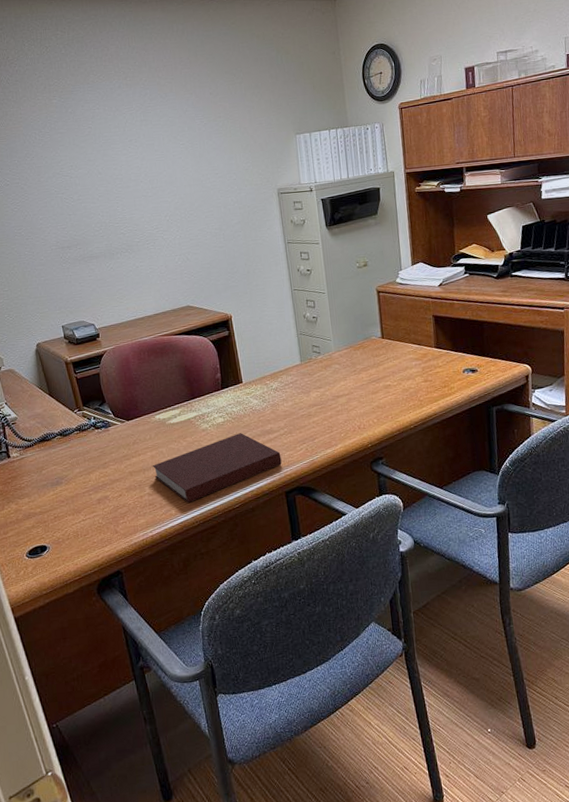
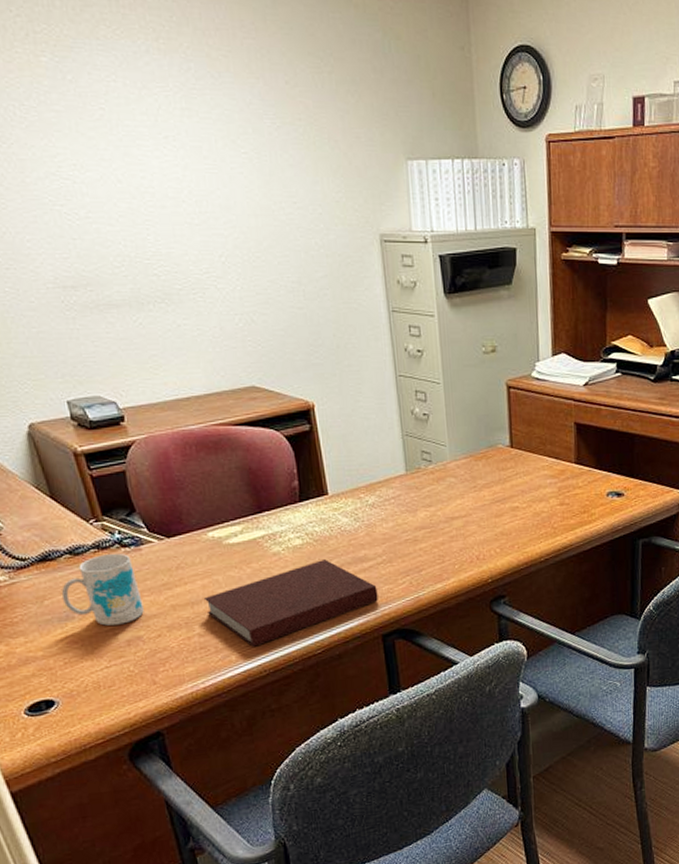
mug: none [54,433,110,488] -> present [61,553,144,626]

